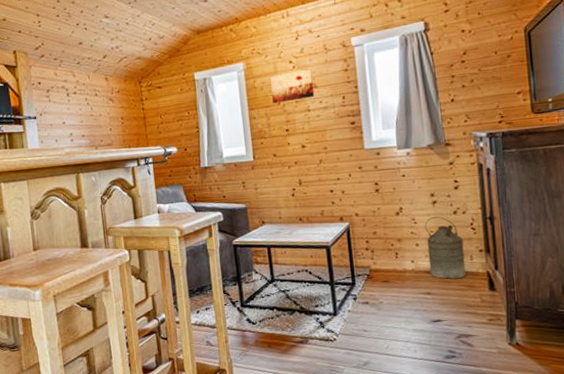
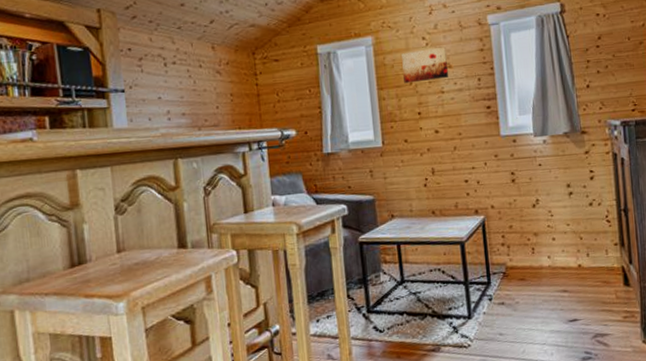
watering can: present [424,216,466,280] -> none [561,208,602,275]

